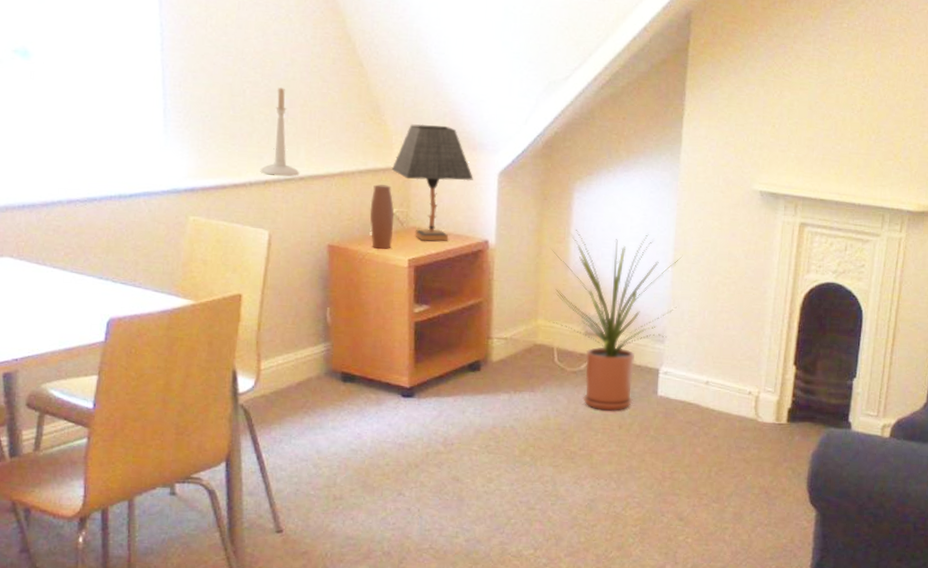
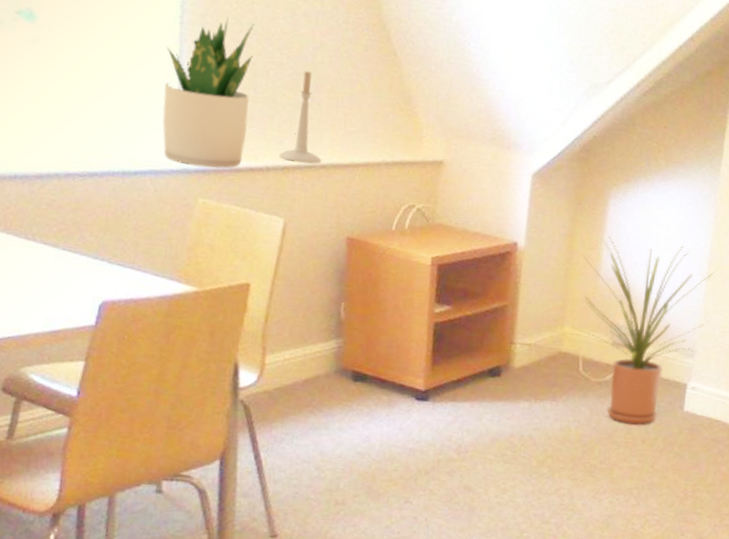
planter: none [150,41,230,187] -> present [162,17,255,169]
vase: present [369,184,395,249] -> none [393,178,420,245]
table lamp: present [391,124,473,242] -> none [420,118,506,241]

